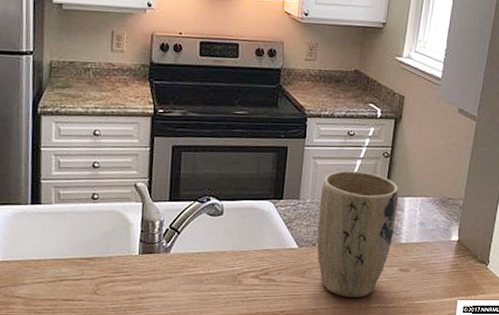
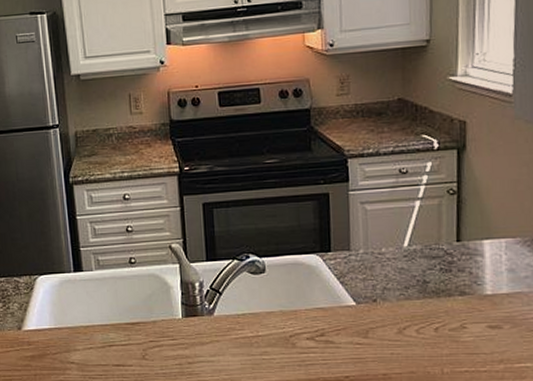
plant pot: present [316,170,399,297] -> none [375,213,476,360]

